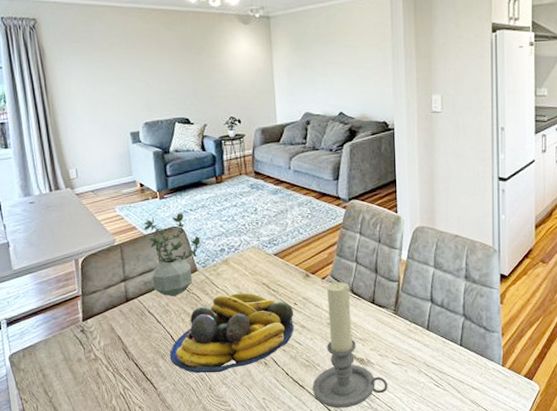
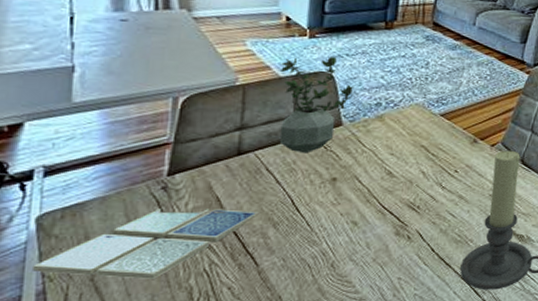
drink coaster: none [14,345,150,401] -> present [33,208,259,279]
fruit bowl: present [169,293,294,374] -> none [284,155,453,247]

